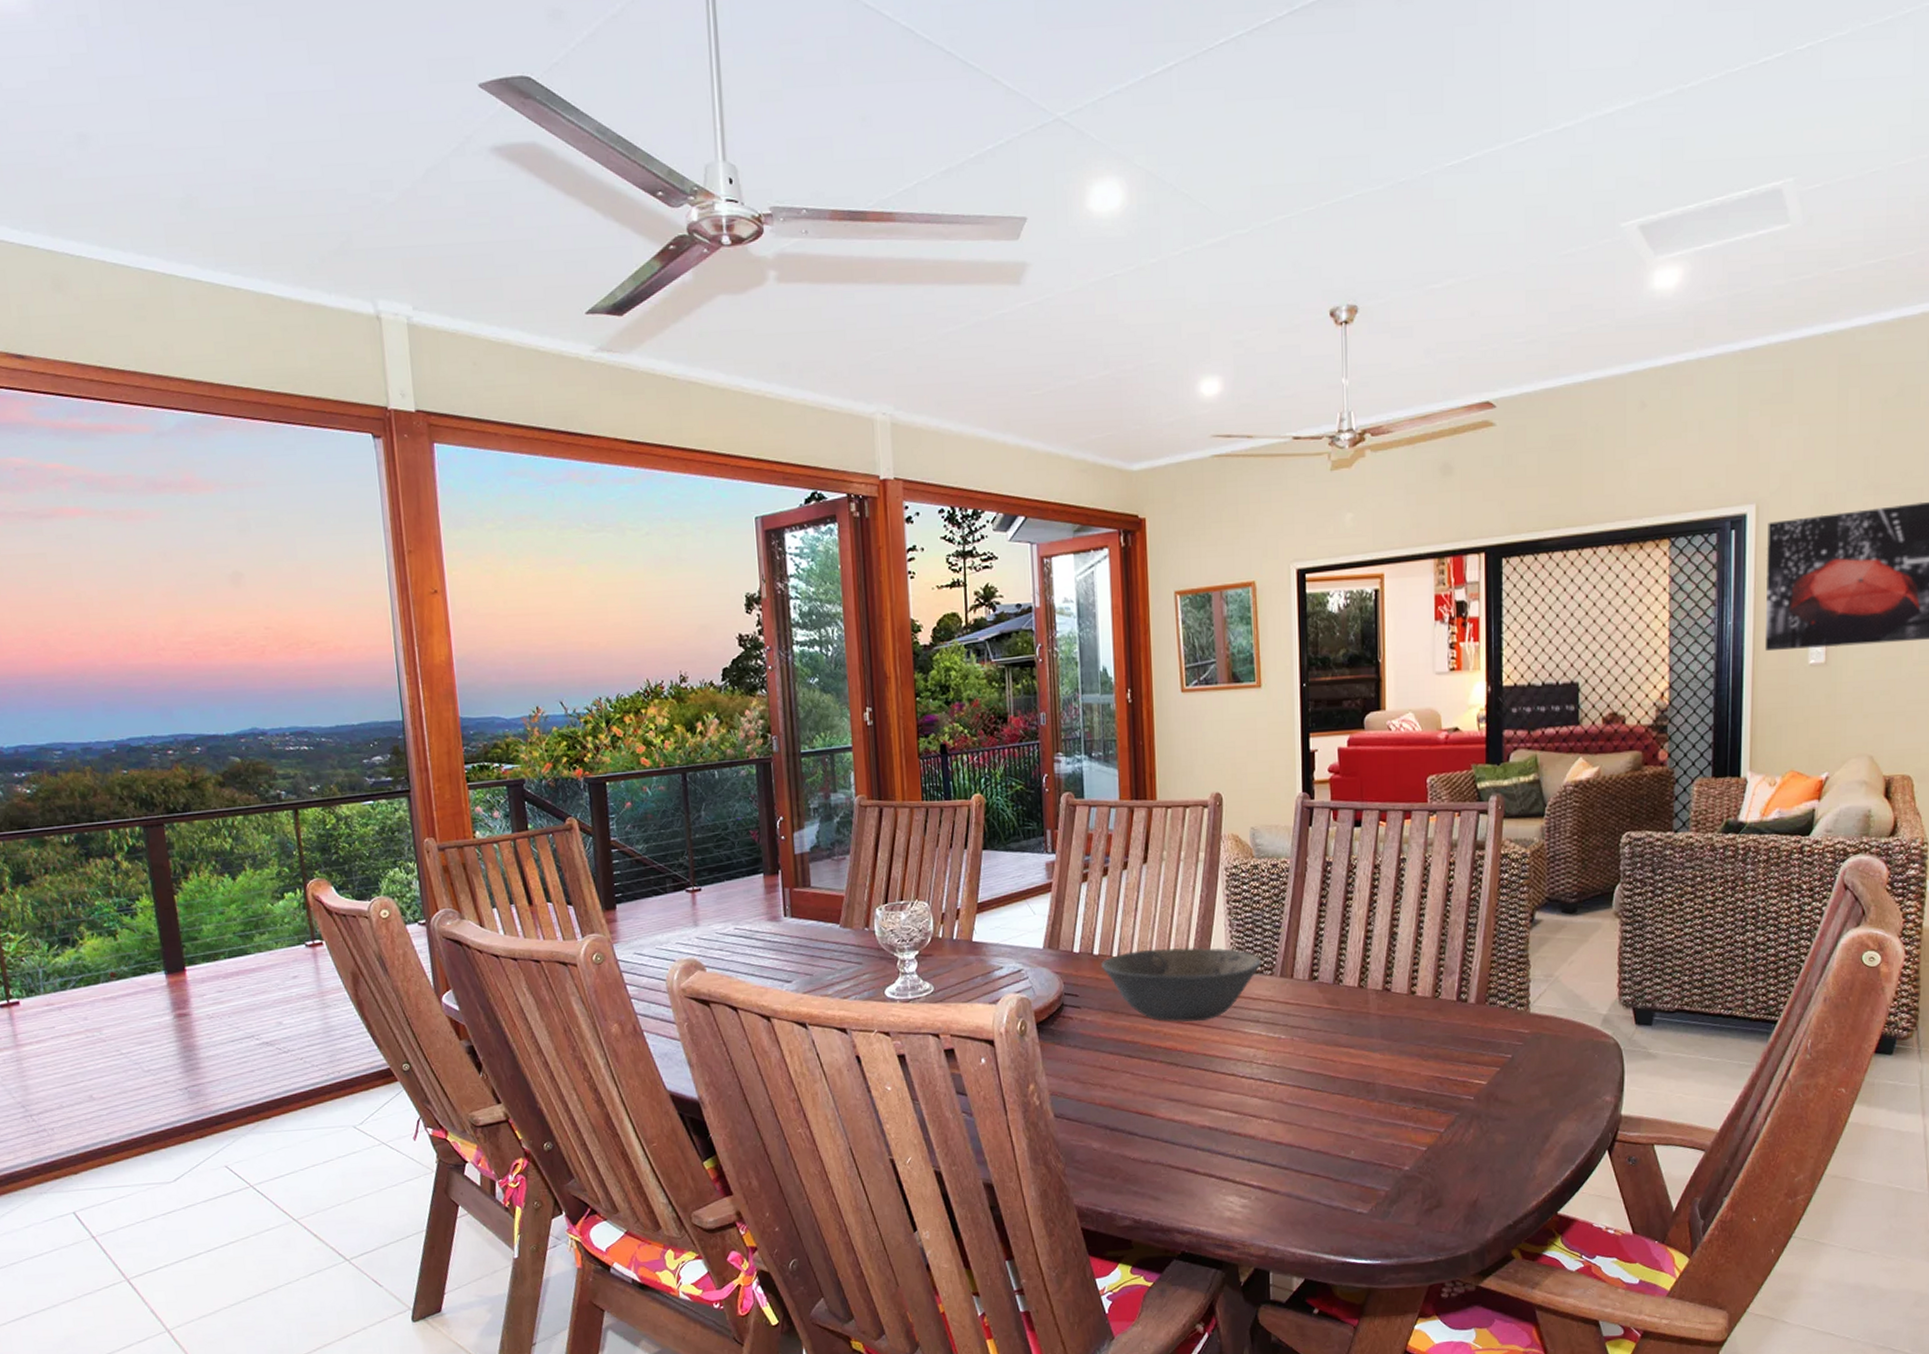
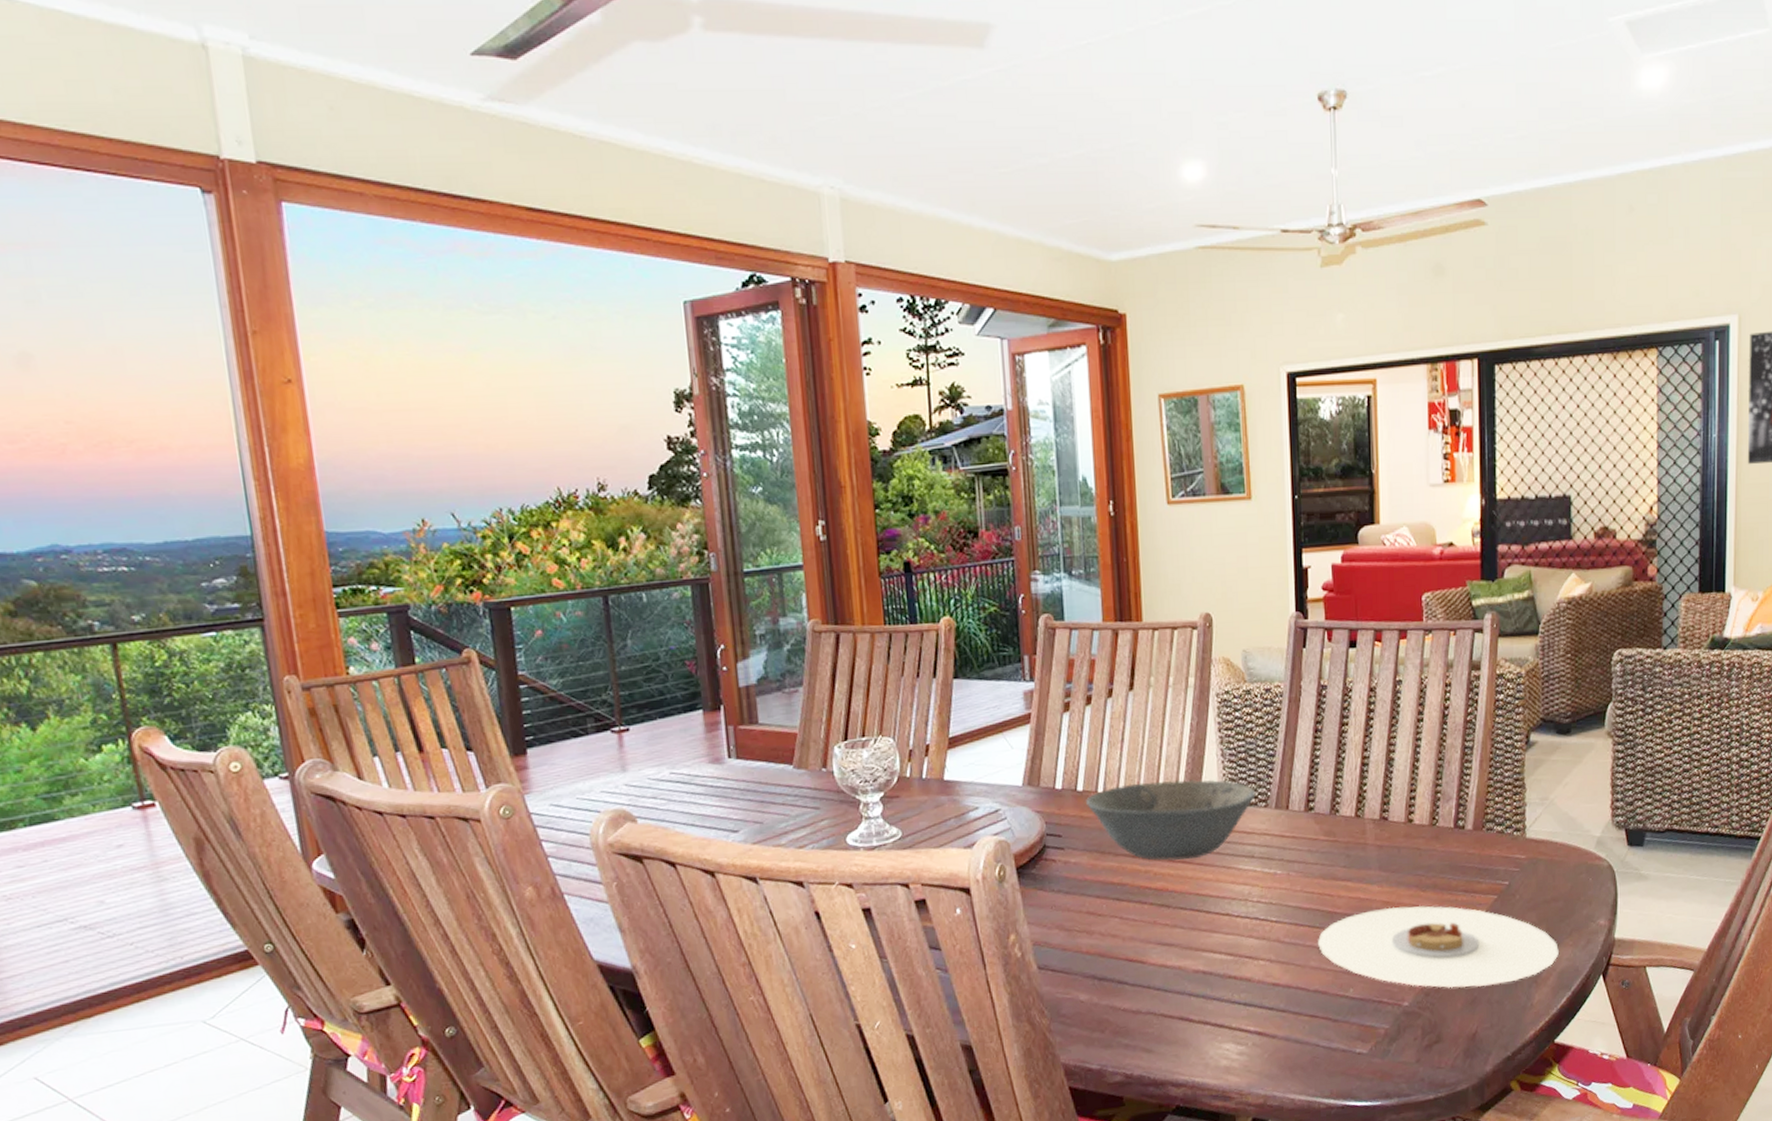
plate: none [1319,1074,1563,1156] -> present [1317,905,1559,988]

